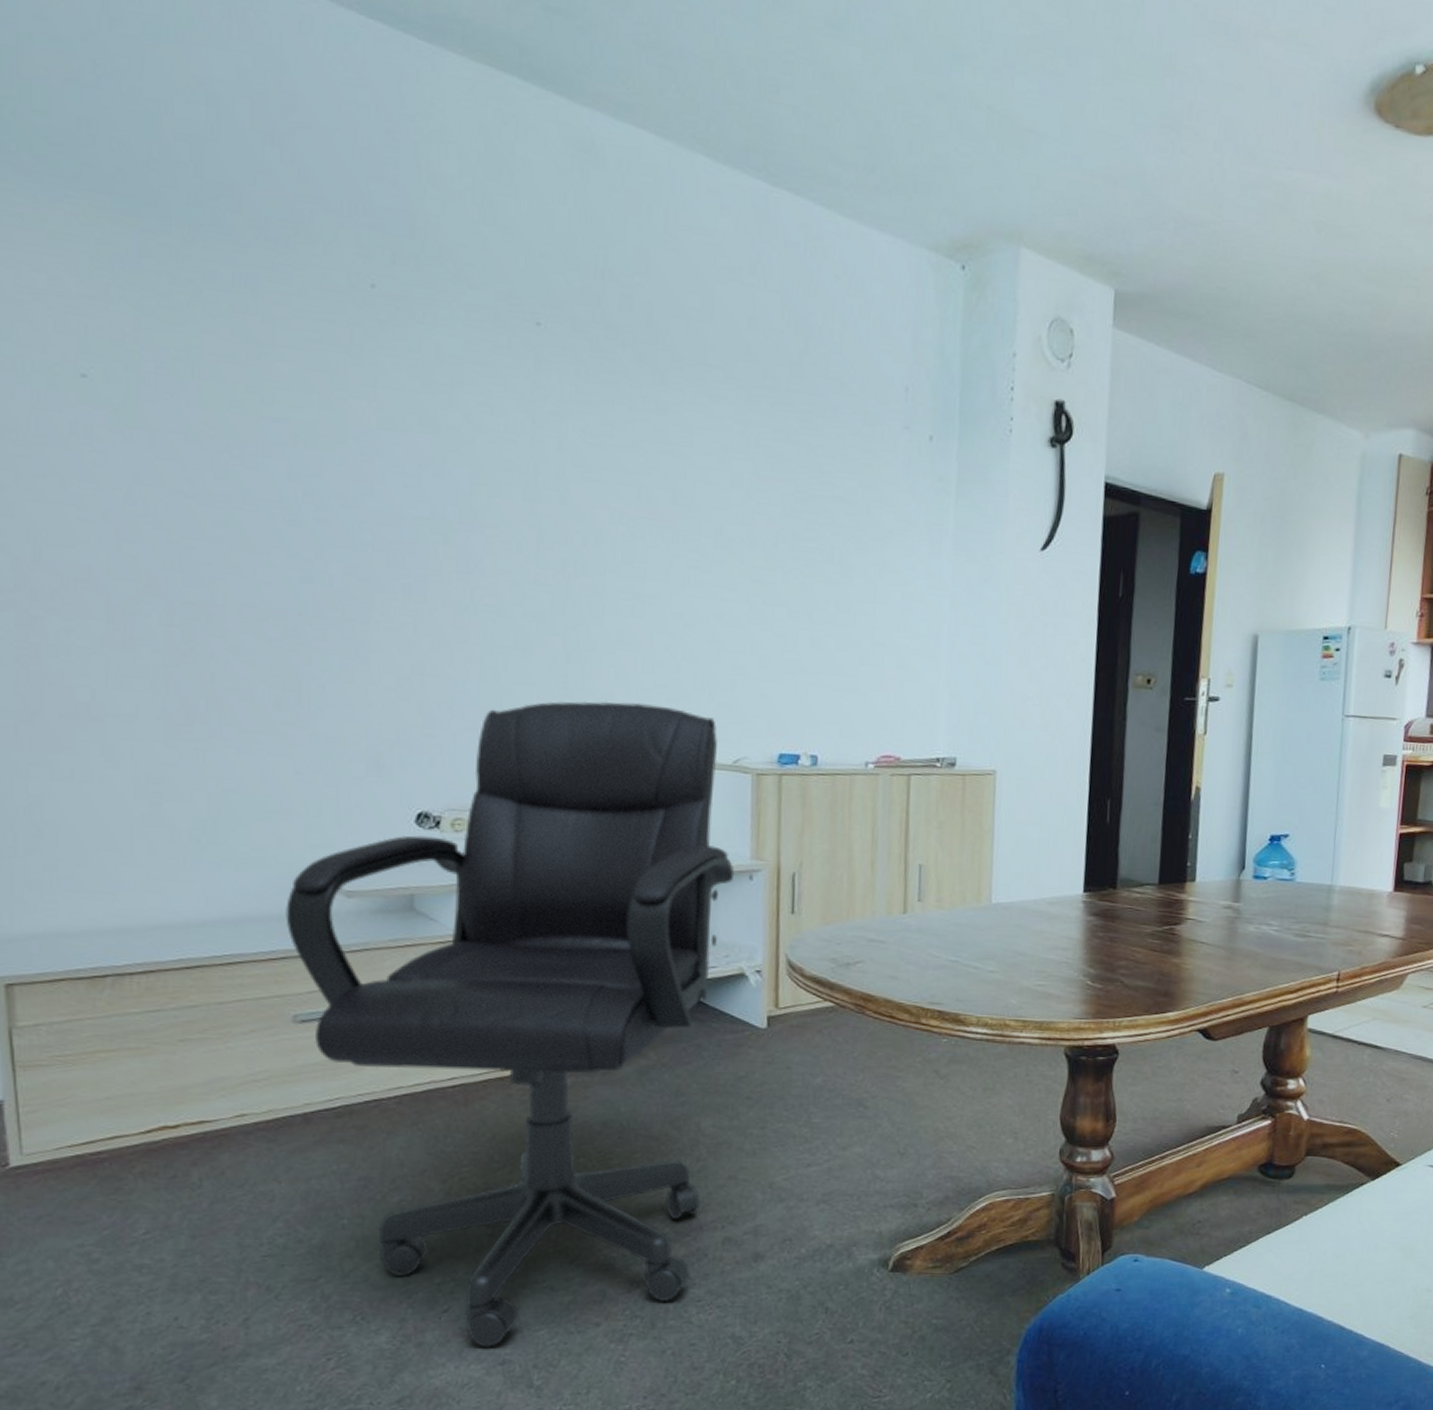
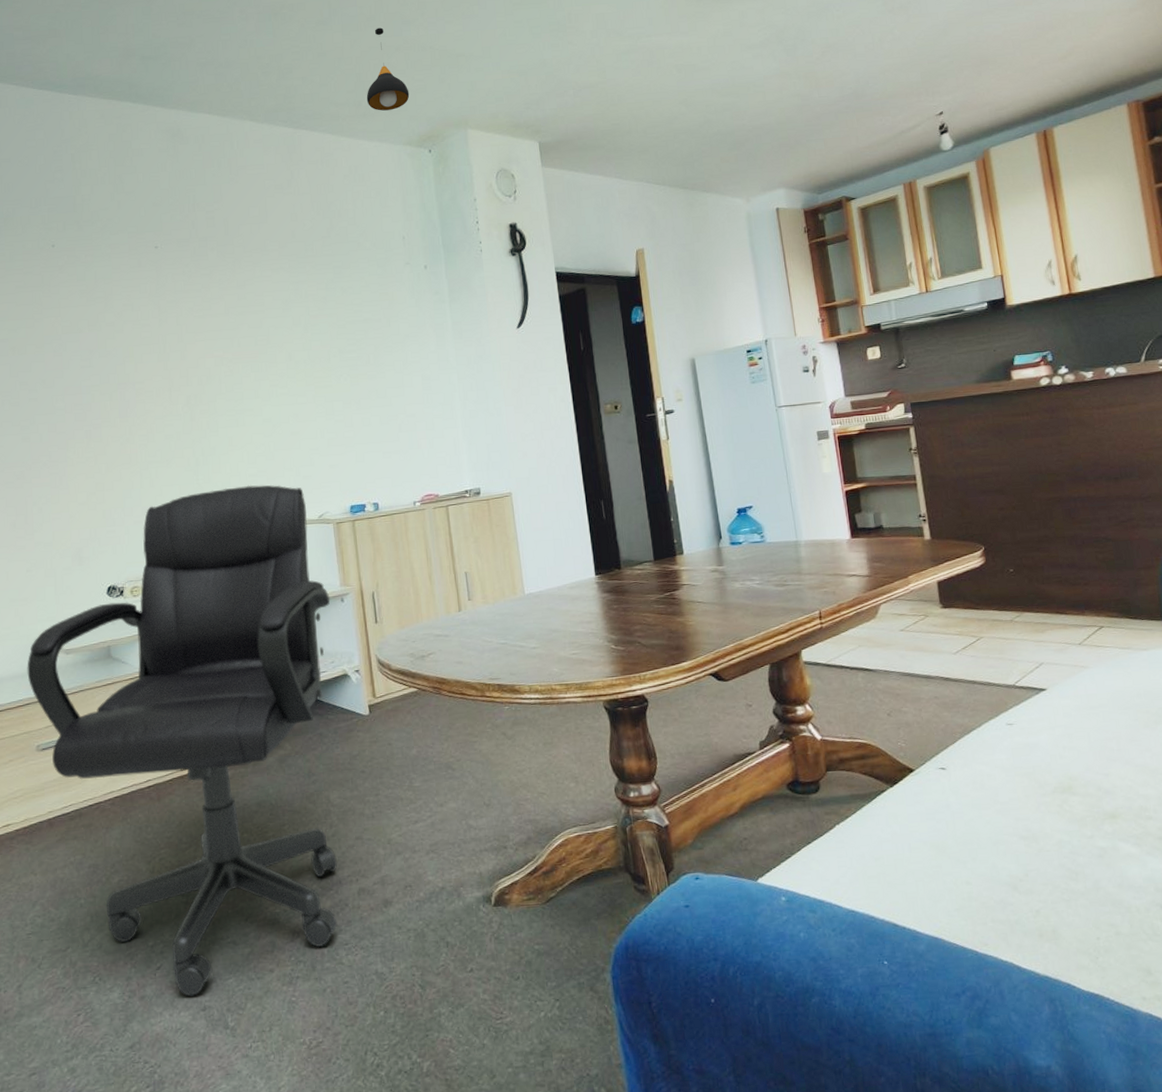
pendant light: none [883,55,948,192] -> present [366,27,410,111]

